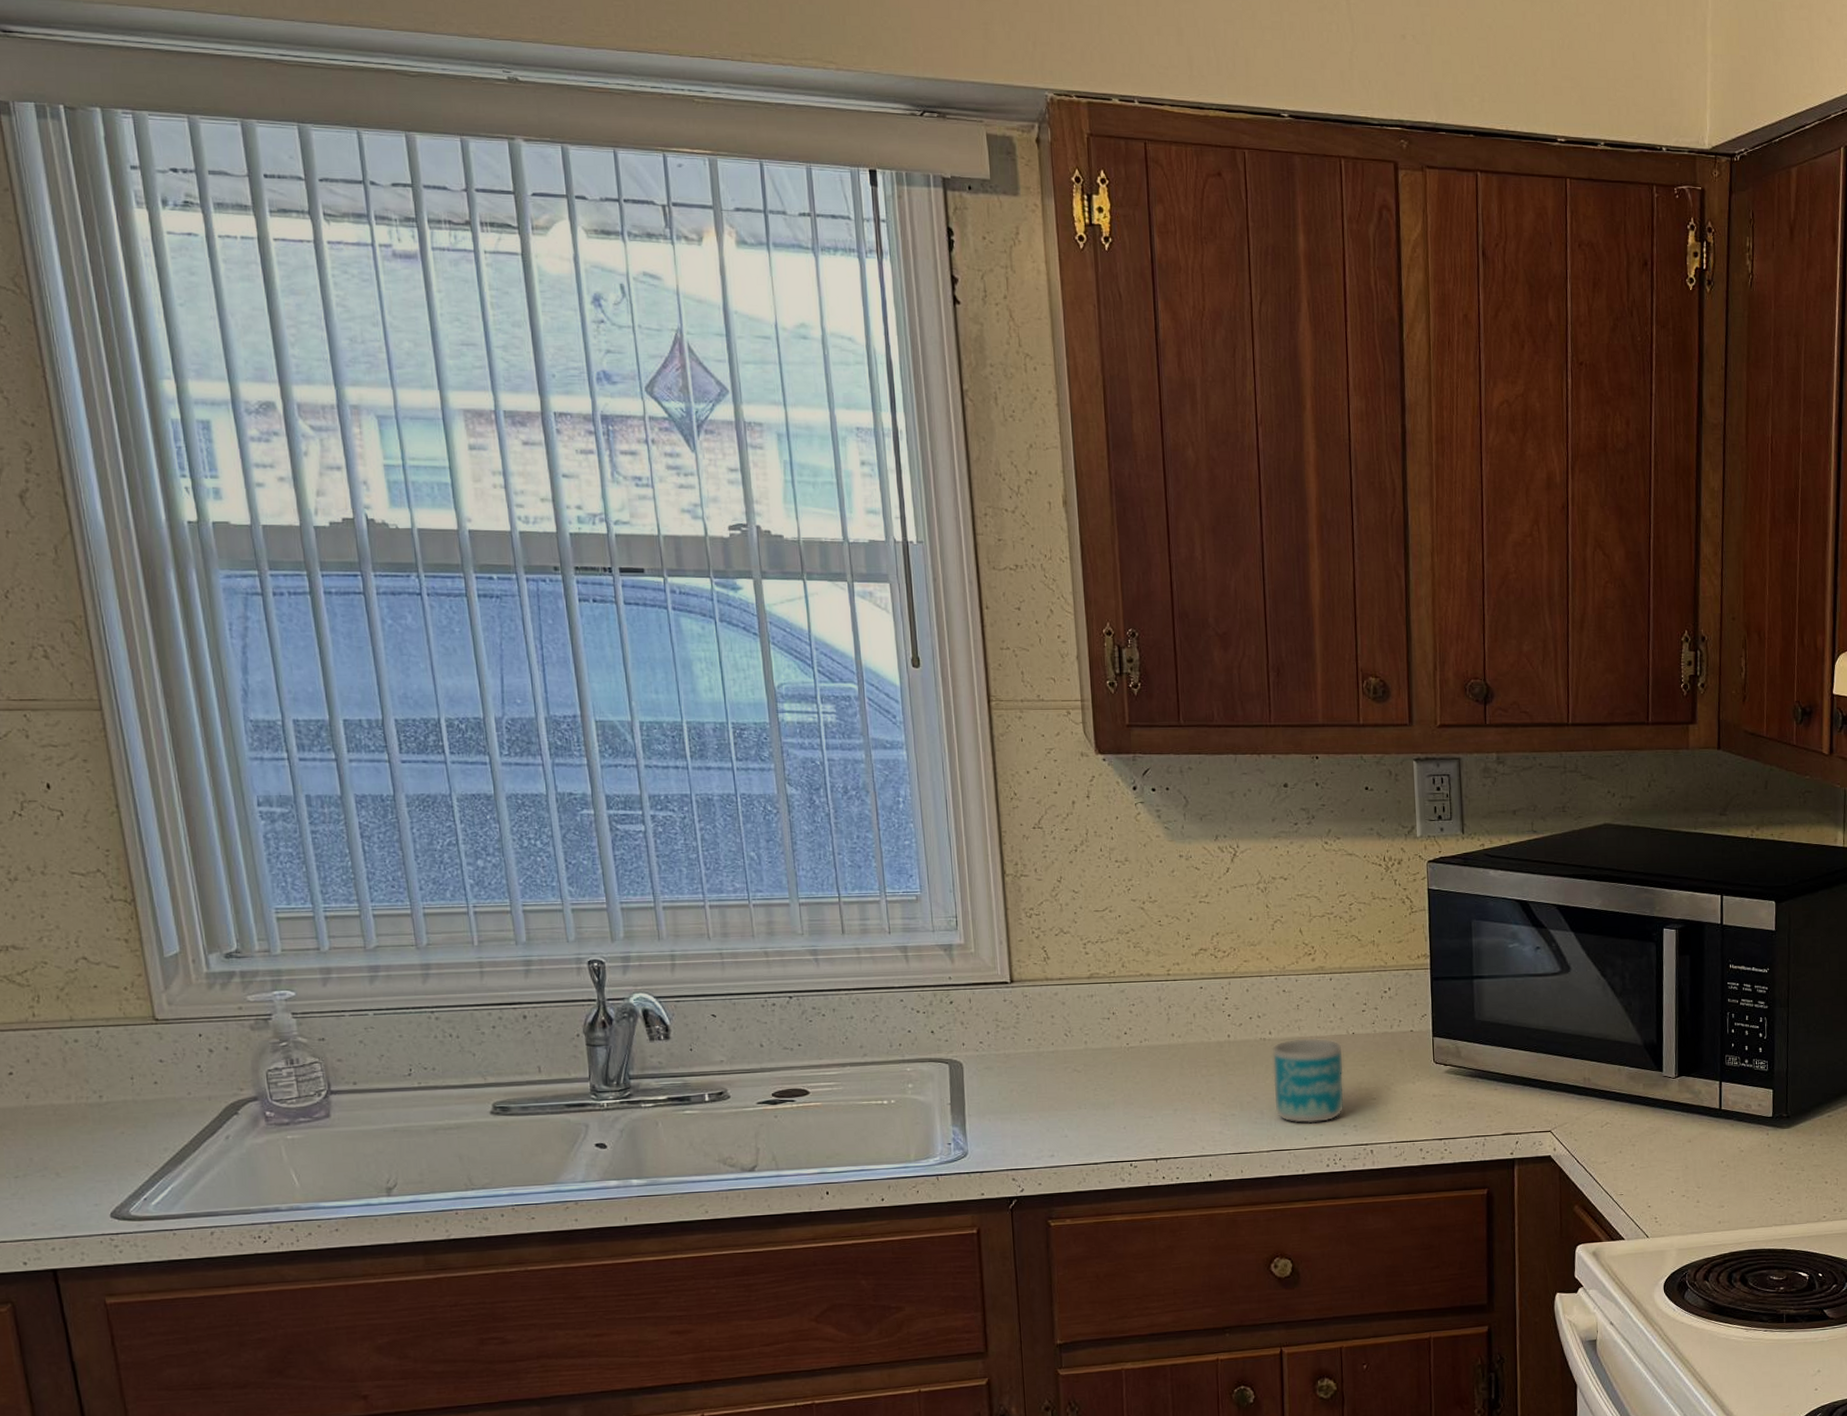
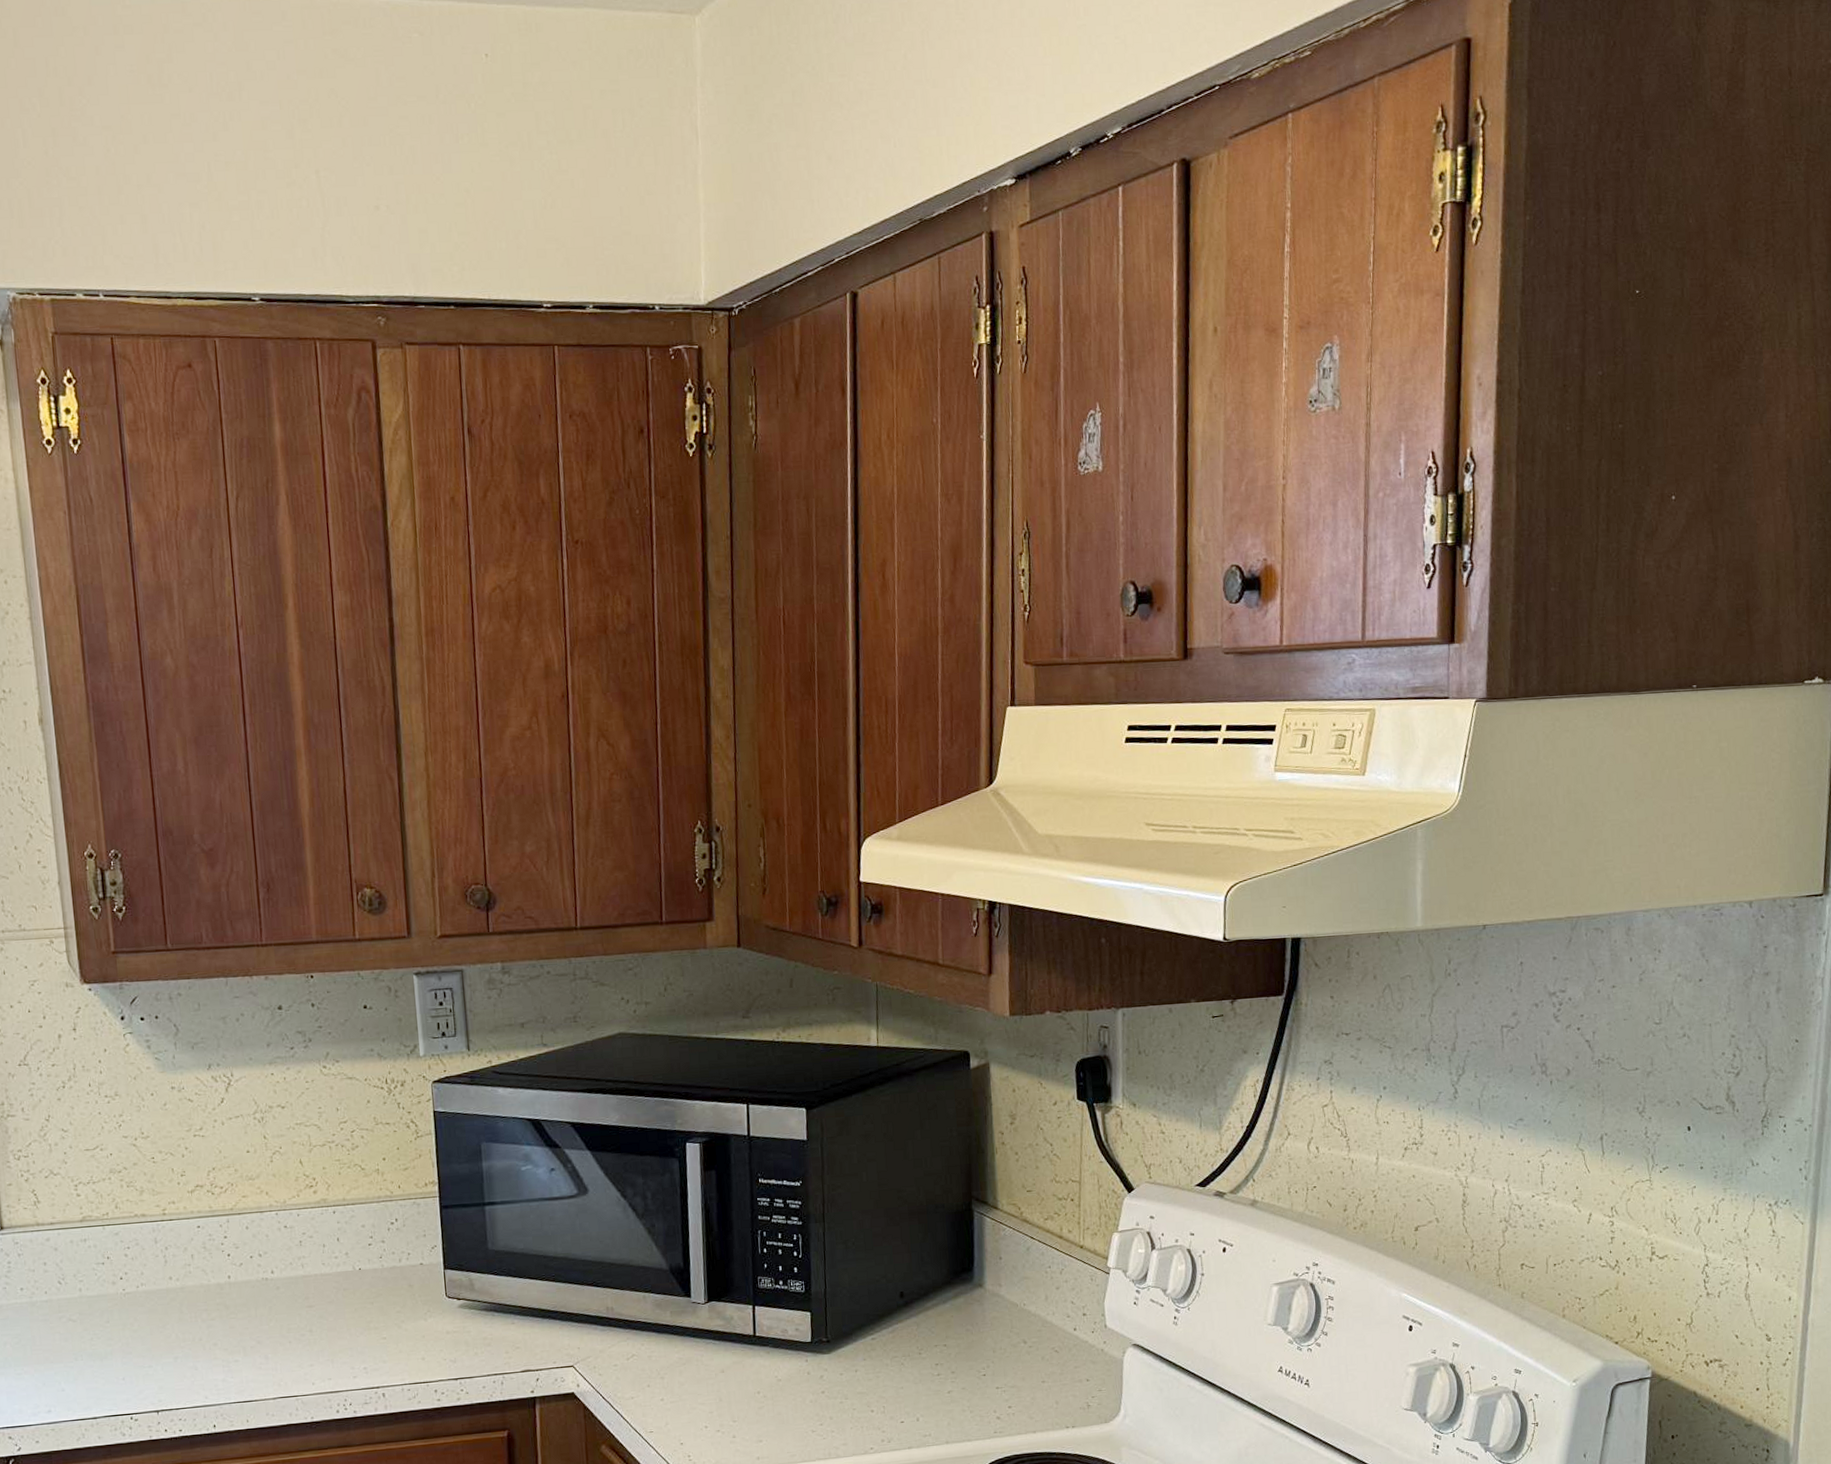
mug: present [1272,1037,1345,1124] -> none [274,1275,354,1368]

